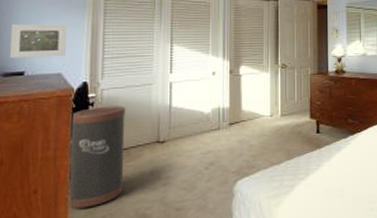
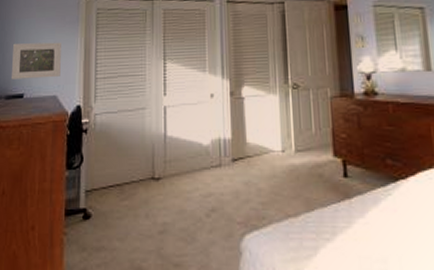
trash can: present [68,106,126,209] -> none [63,133,118,253]

